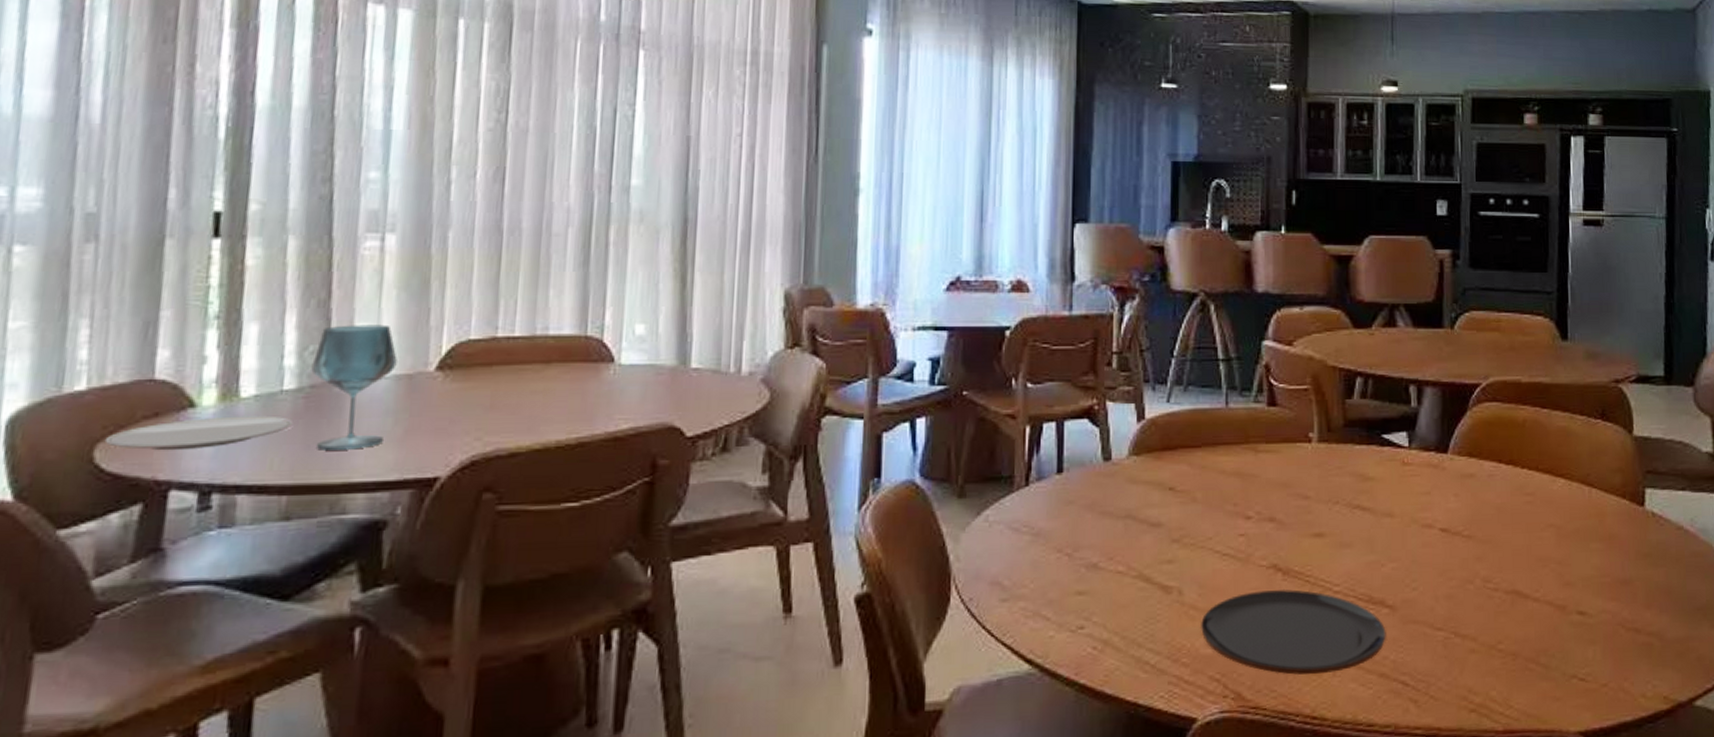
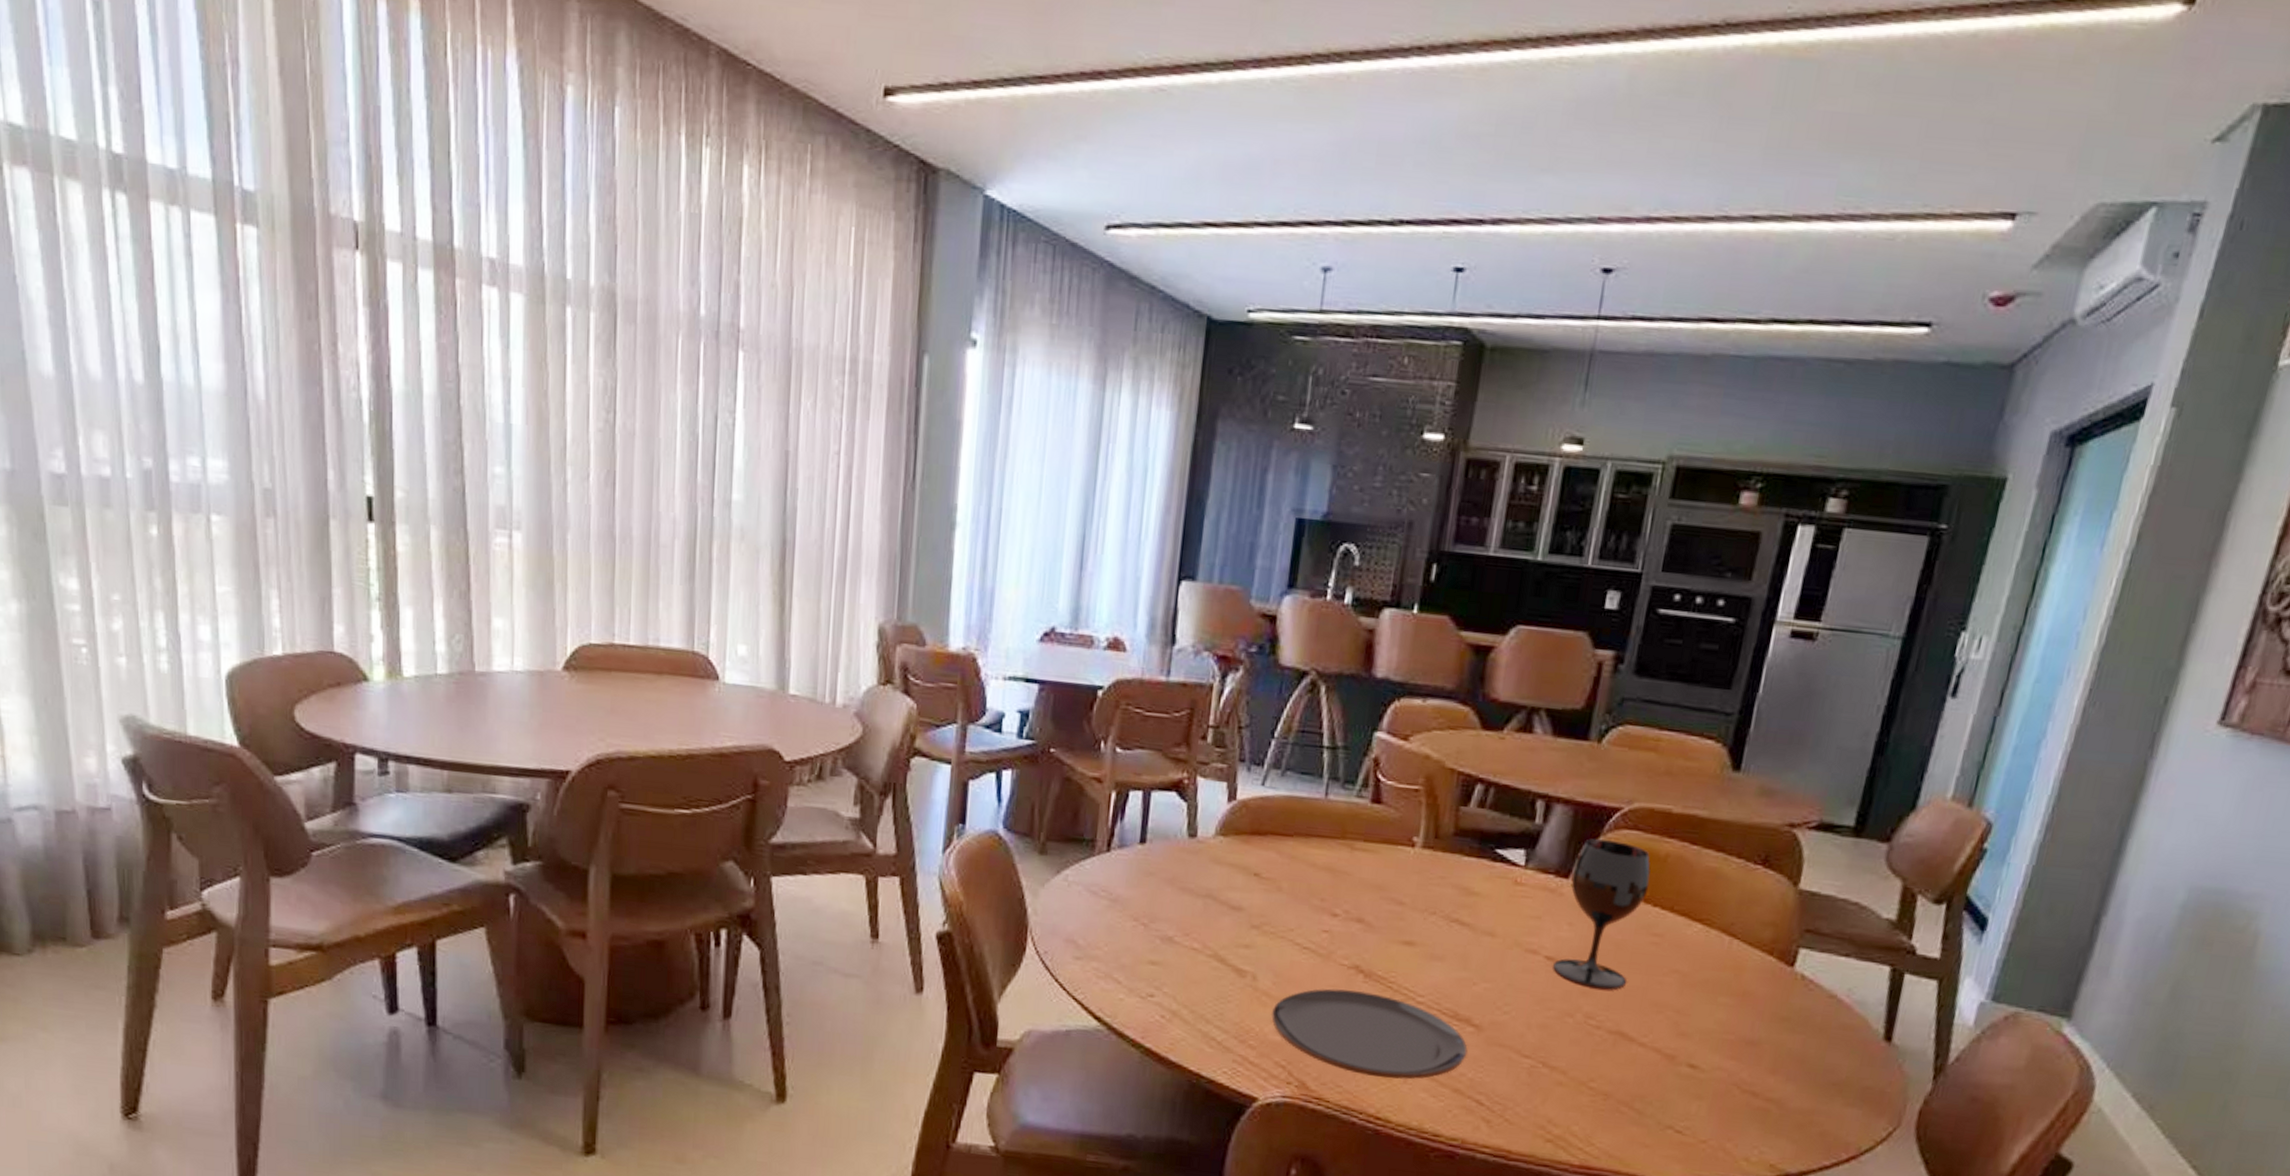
plate: present [104,415,294,451] -> none [301,692,448,720]
wine glass: present [311,324,397,450] -> none [458,618,529,736]
wine glass: none [1448,414,1515,553] -> present [1553,839,1651,990]

